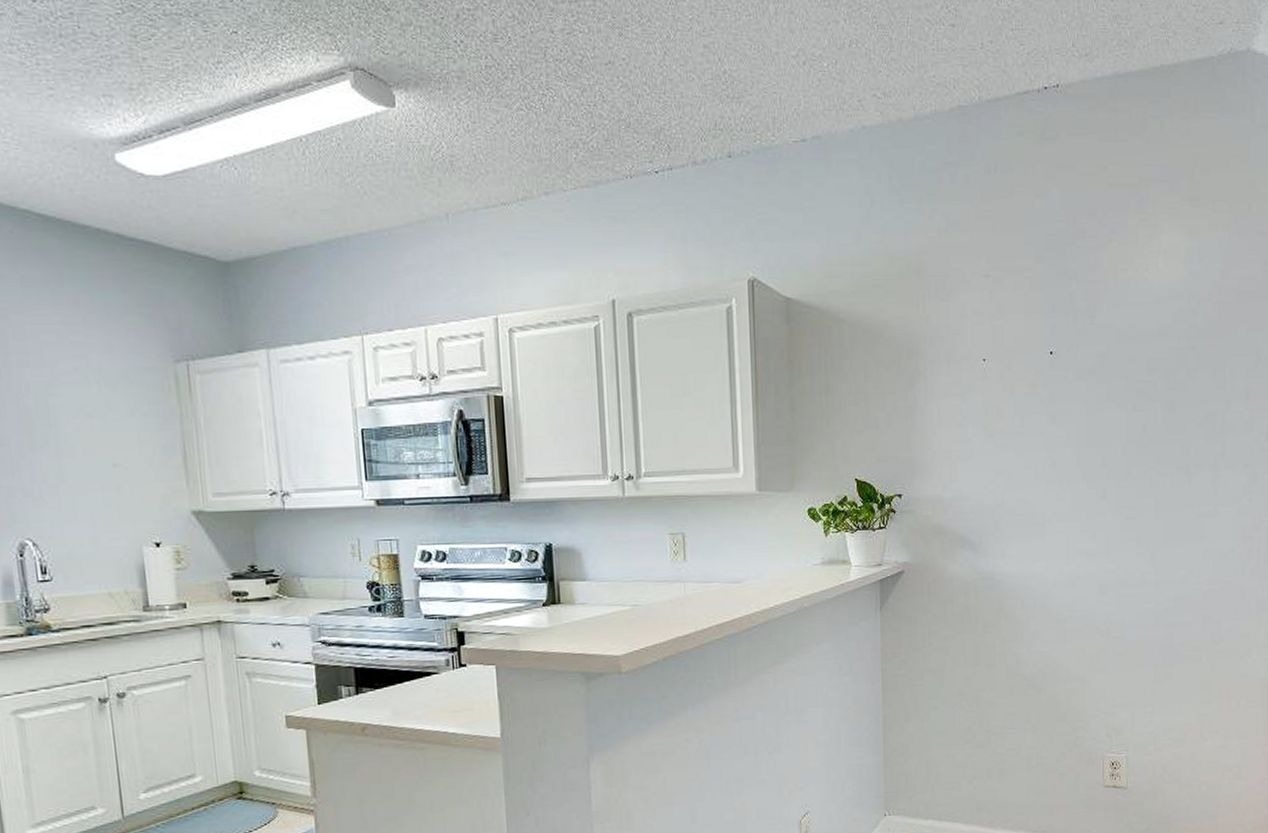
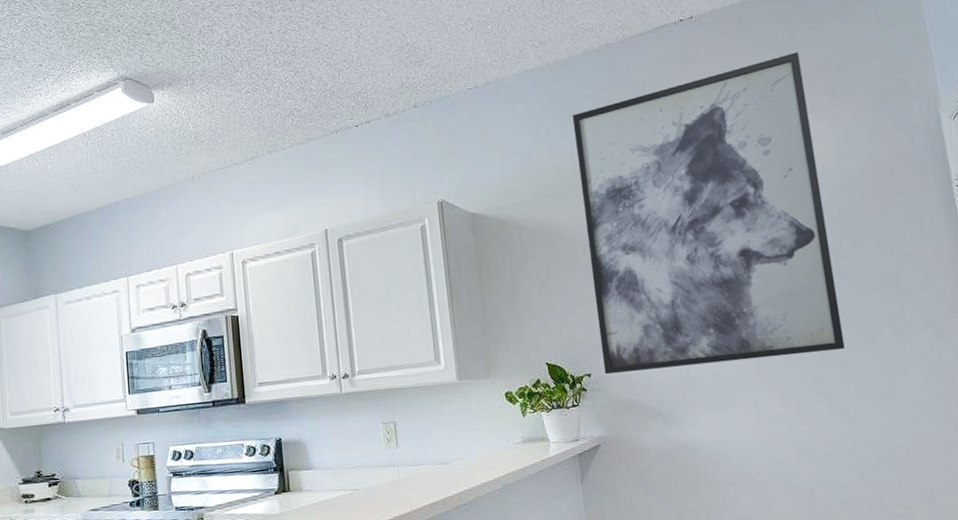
wall art: none [911,145,1166,496] -> present [572,52,845,375]

